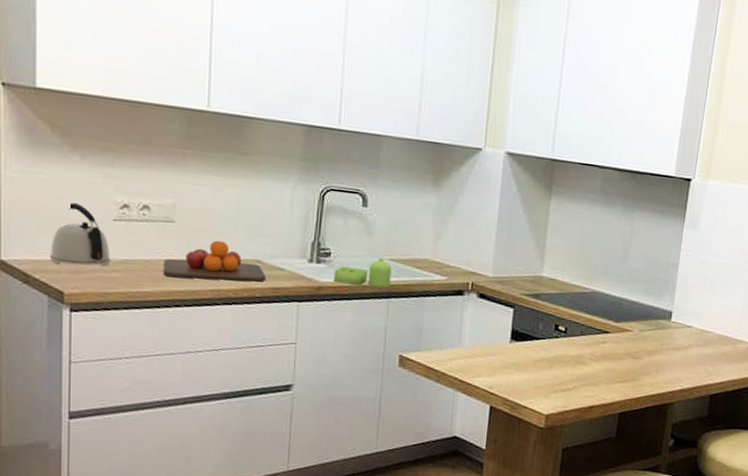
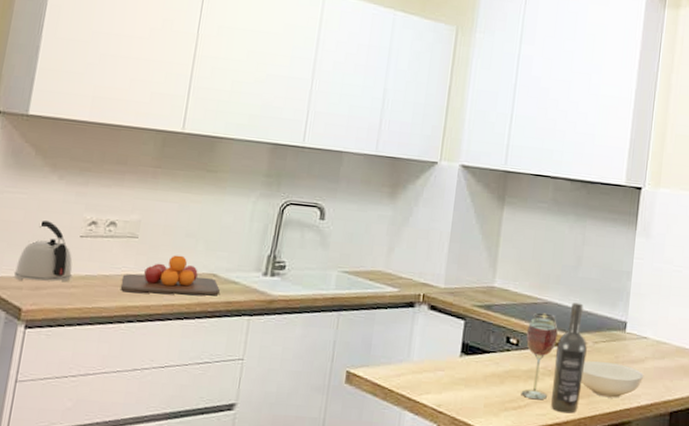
soap dispenser: present [333,258,392,288] -> none [285,270,345,301]
wineglass: none [569,301,605,383] -> present [521,312,558,400]
wine bottle: none [597,292,634,395] -> present [550,302,587,413]
bowl: none [627,347,688,382] -> present [581,361,644,398]

